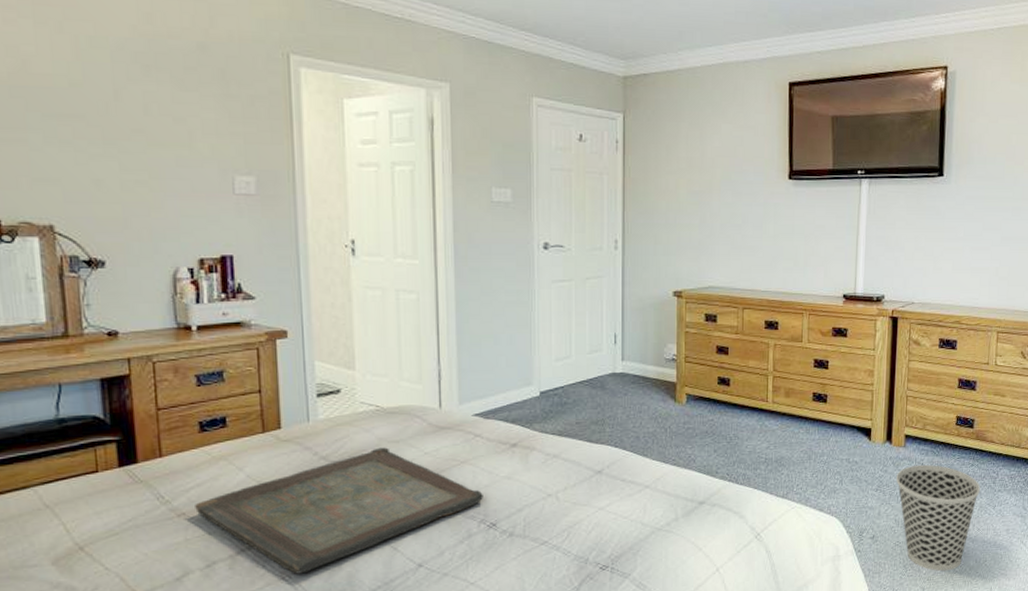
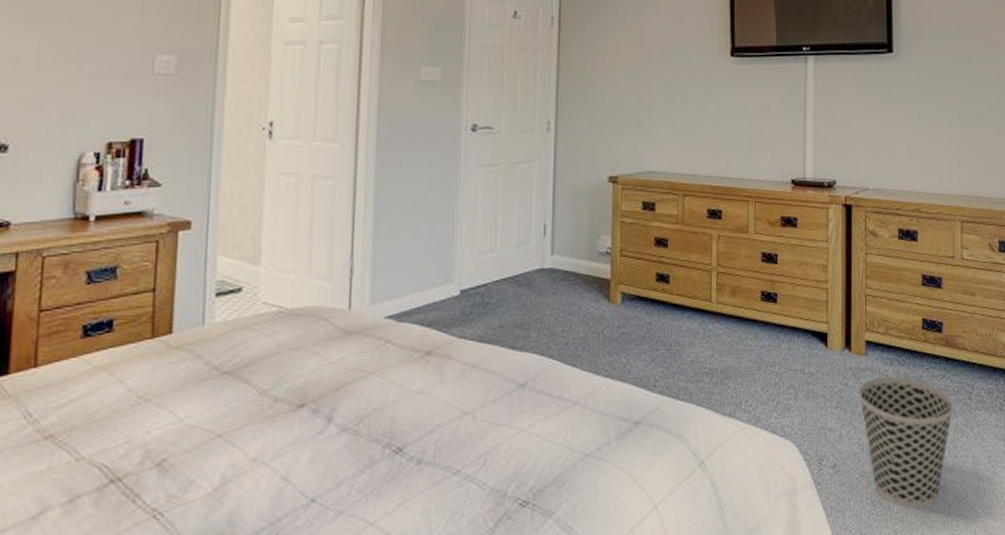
serving tray: present [195,447,483,574] -> none [65,355,391,512]

